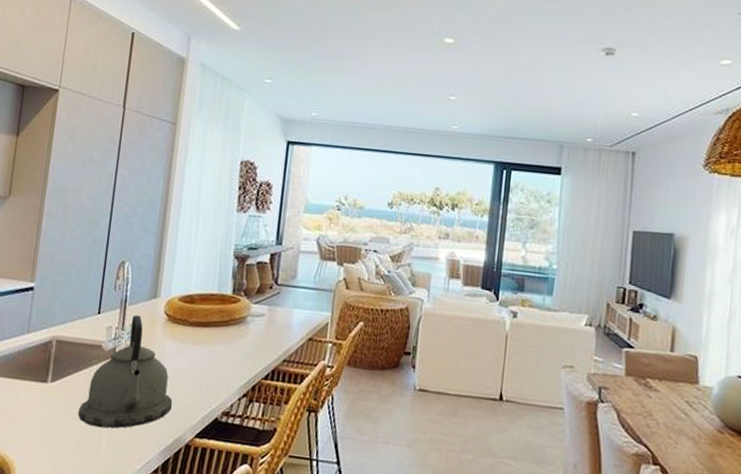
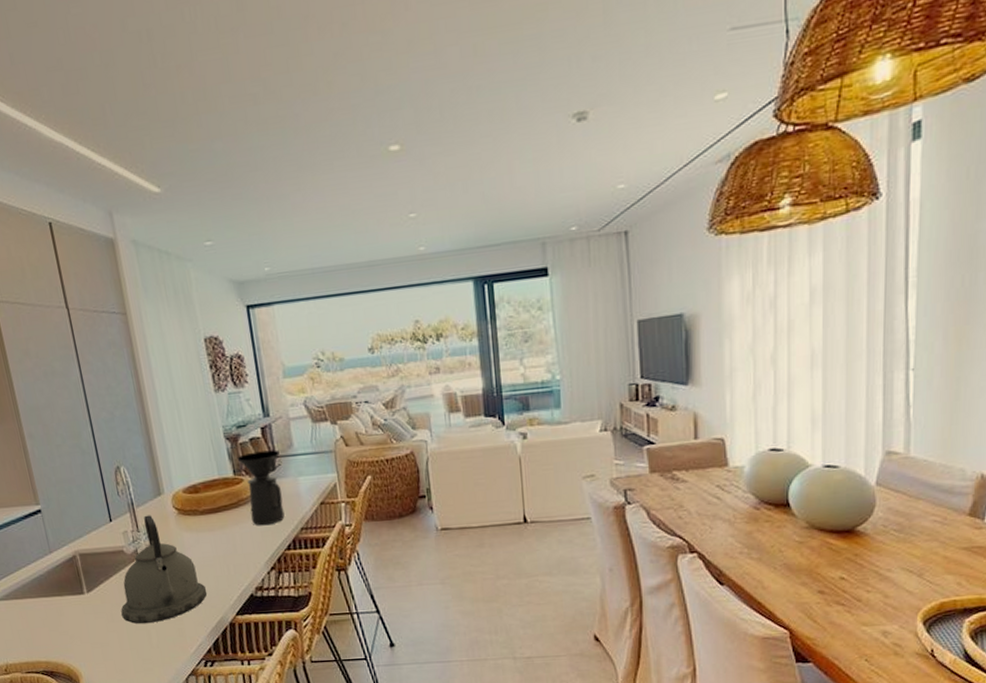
coffee maker: none [237,275,282,351] -> present [237,450,285,526]

